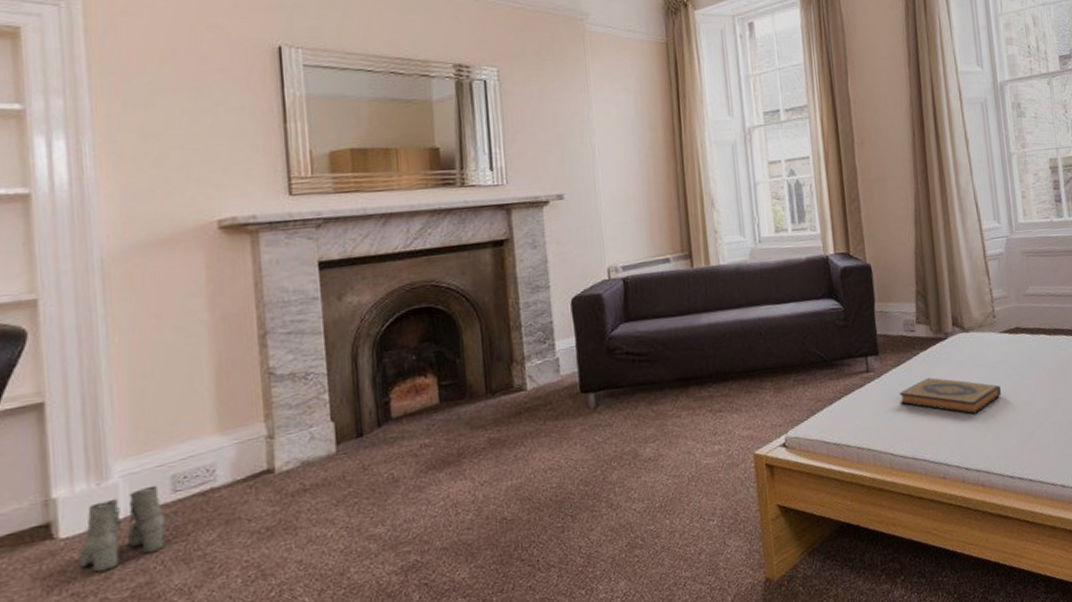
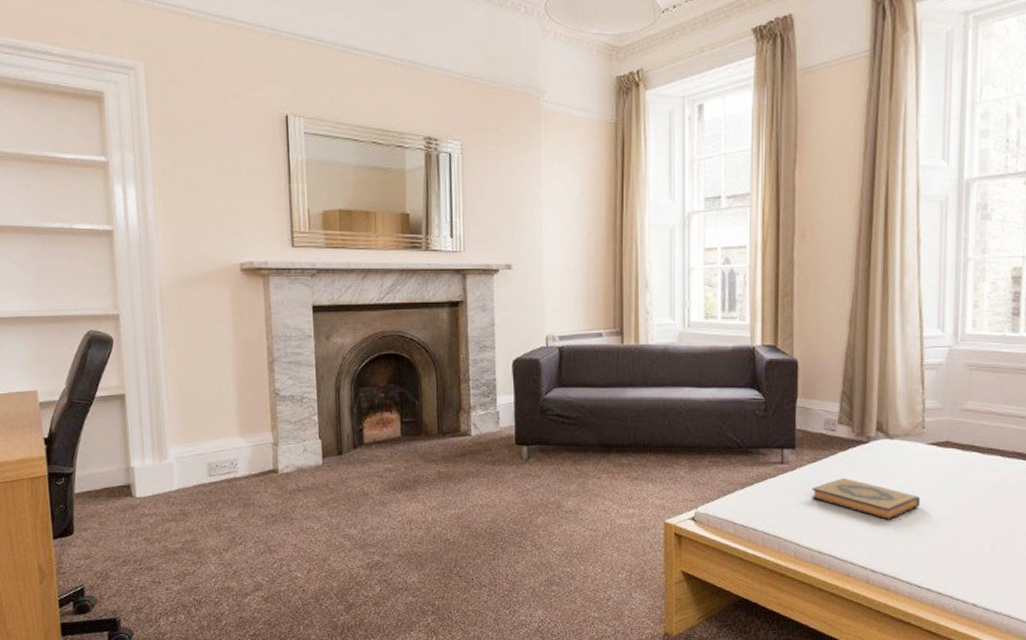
boots: present [78,485,165,573] -> none [148,468,204,526]

